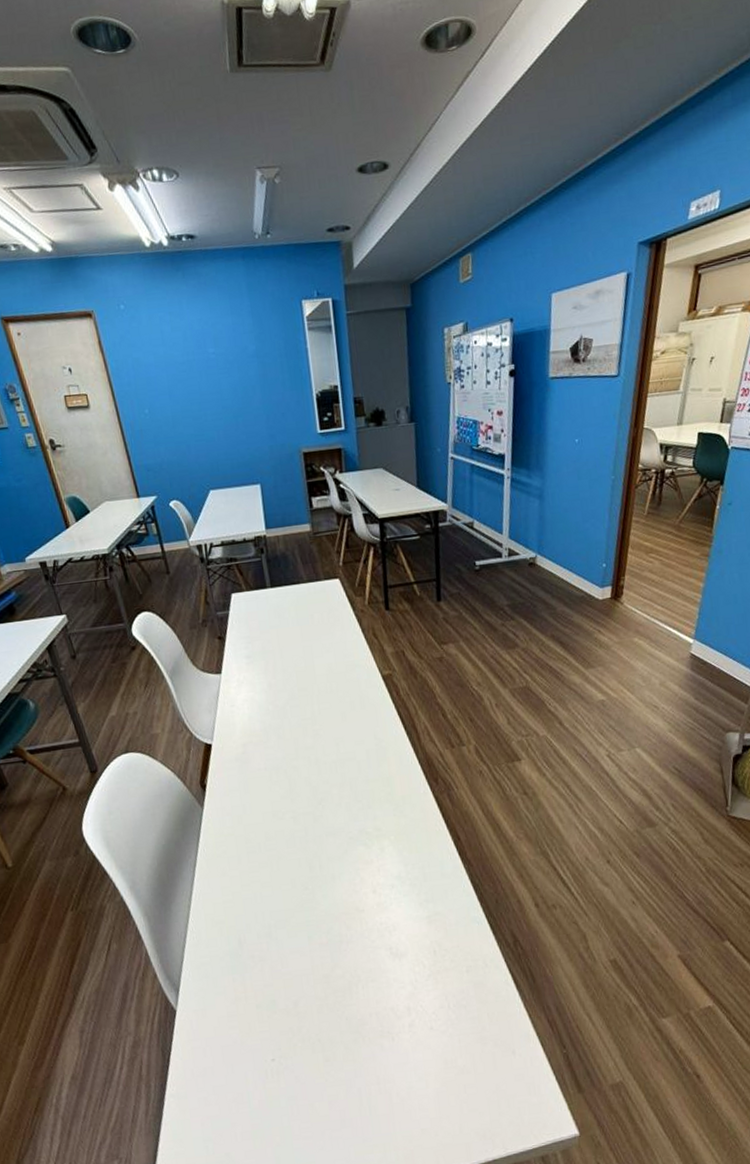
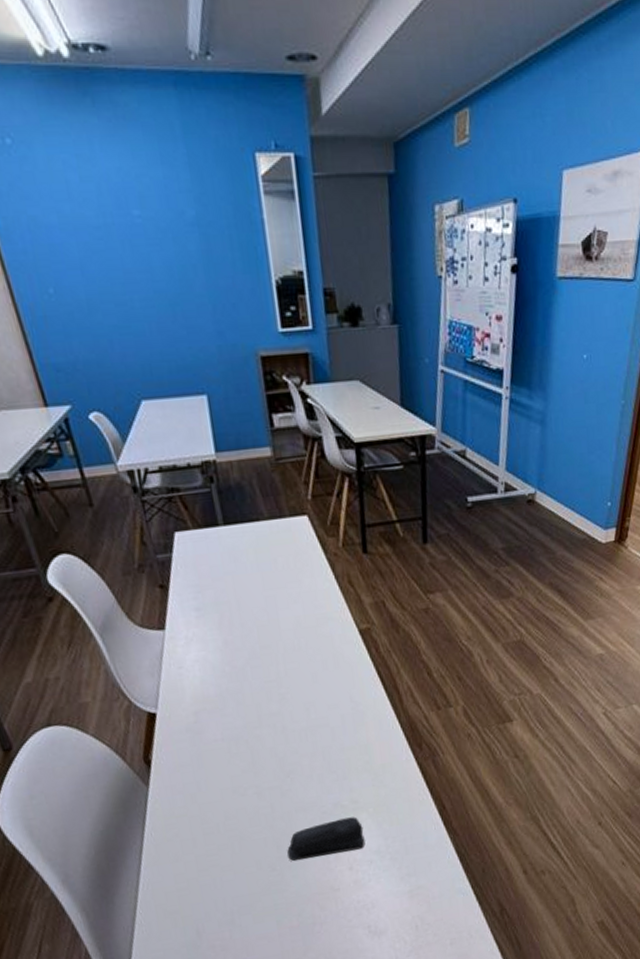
stapler: none [318,843,387,882] -> present [287,817,365,862]

